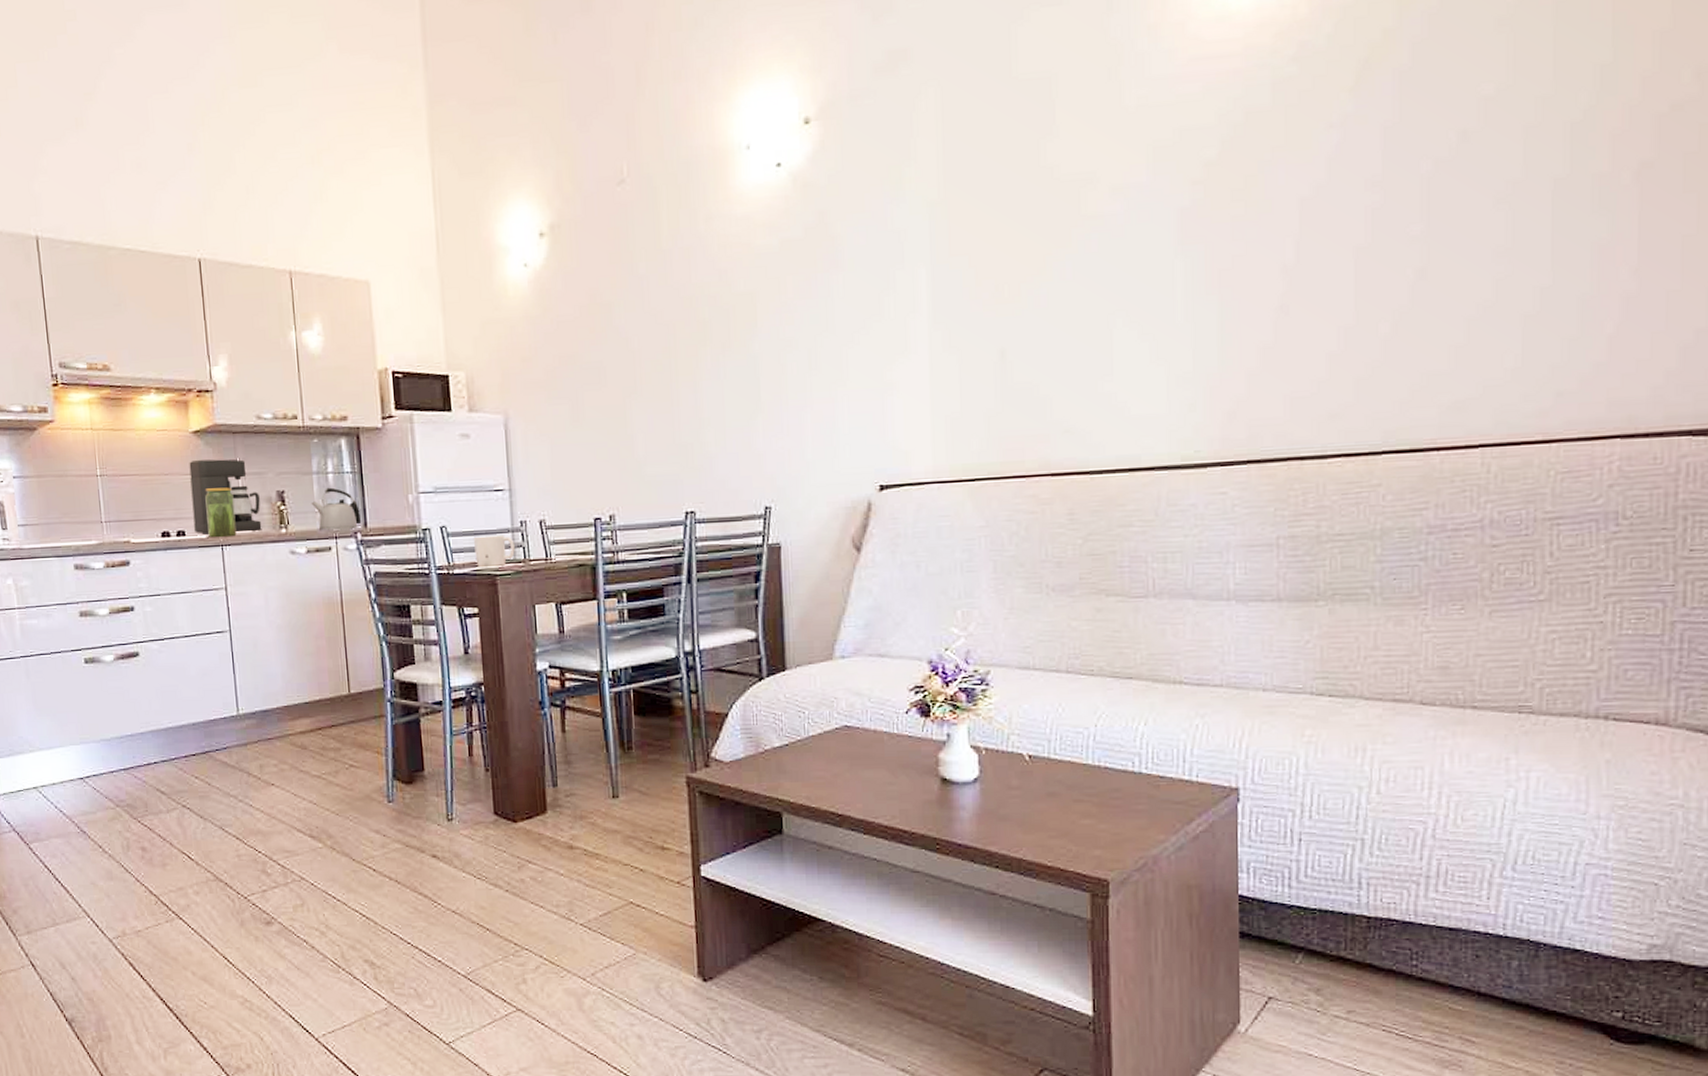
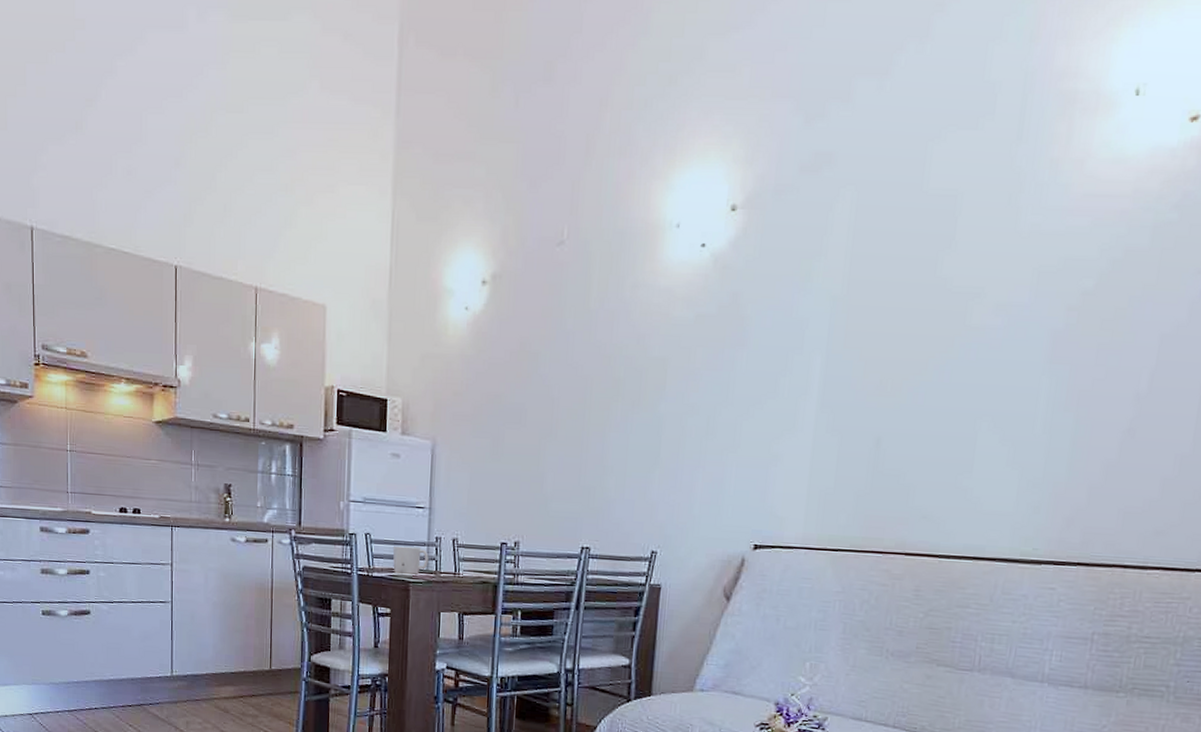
coffee maker: present [189,459,262,533] -> none [149,448,209,518]
jar: present [205,487,237,538] -> none [161,474,186,520]
kettle: present [311,487,361,532] -> none [253,486,296,527]

